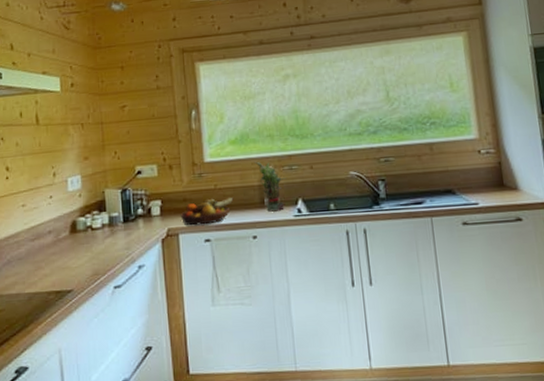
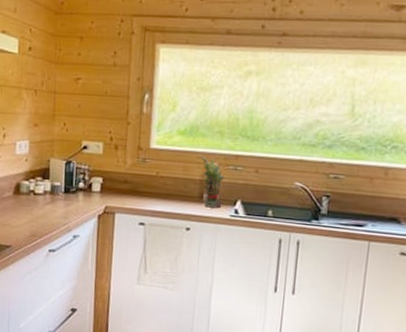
fruit bowl: present [180,198,234,226] -> none [119,184,173,209]

